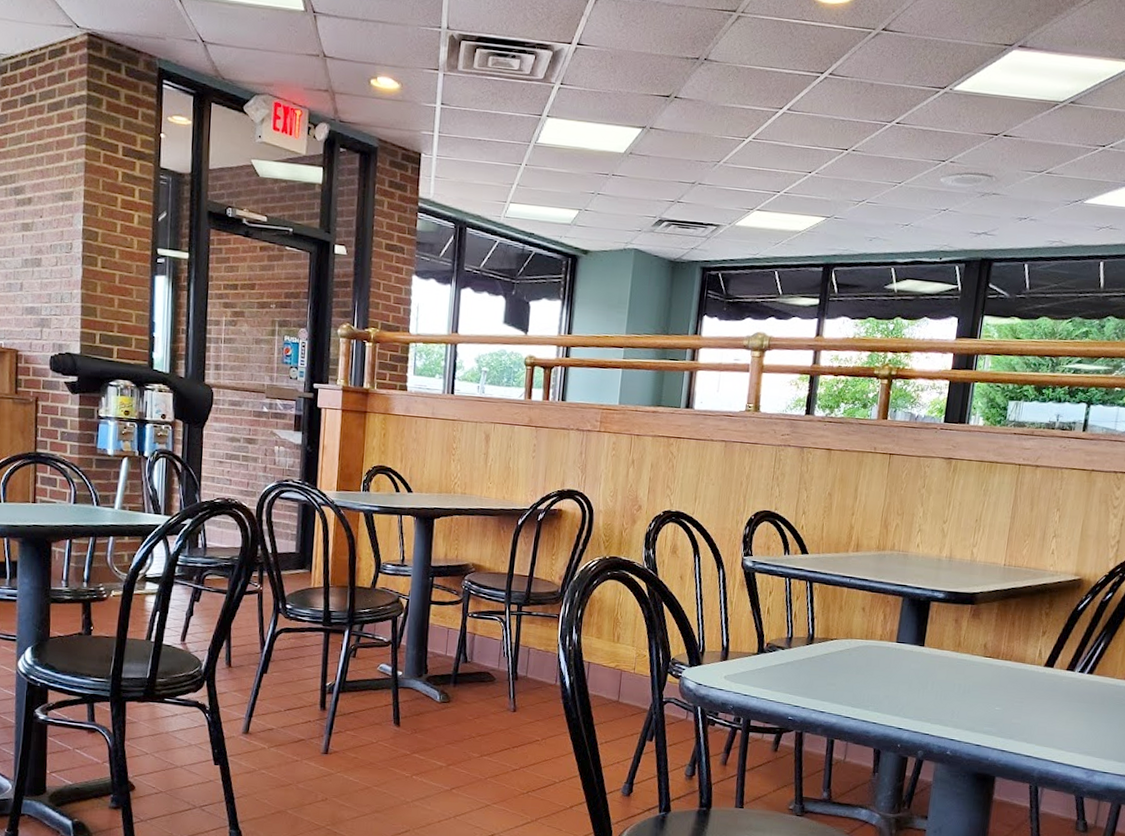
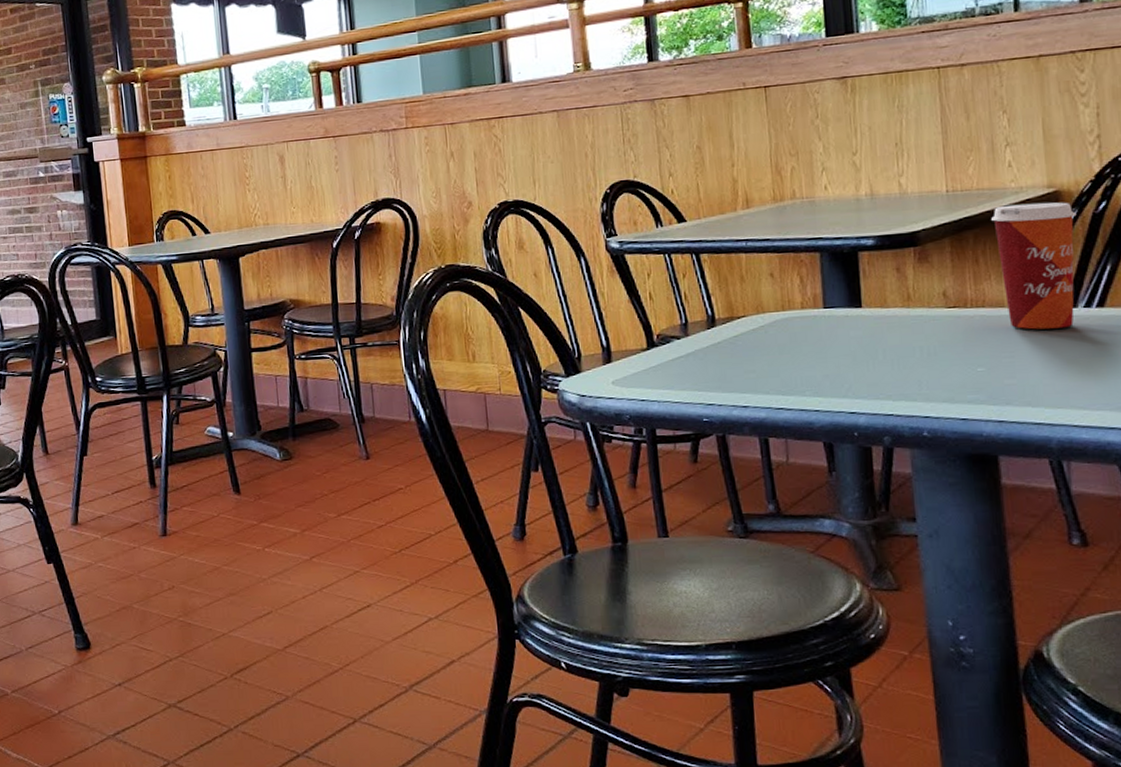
paper cup: none [1026,583,1090,686] -> present [991,202,1077,330]

